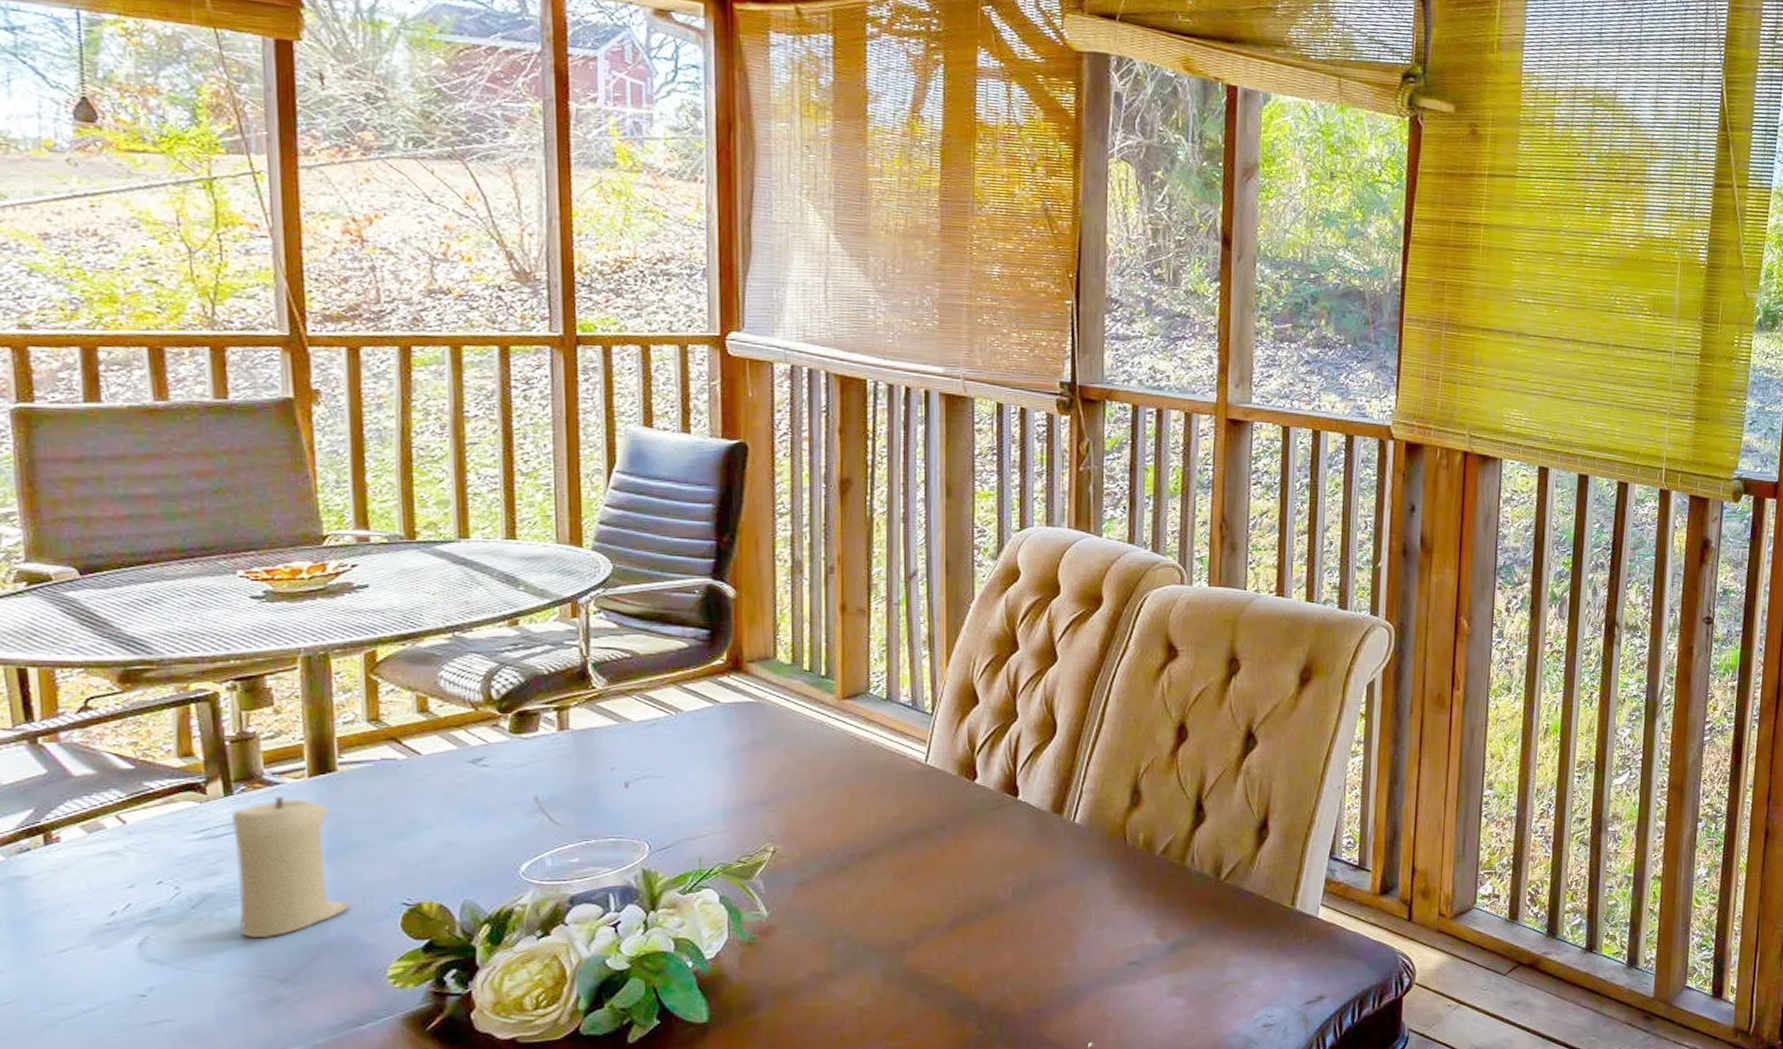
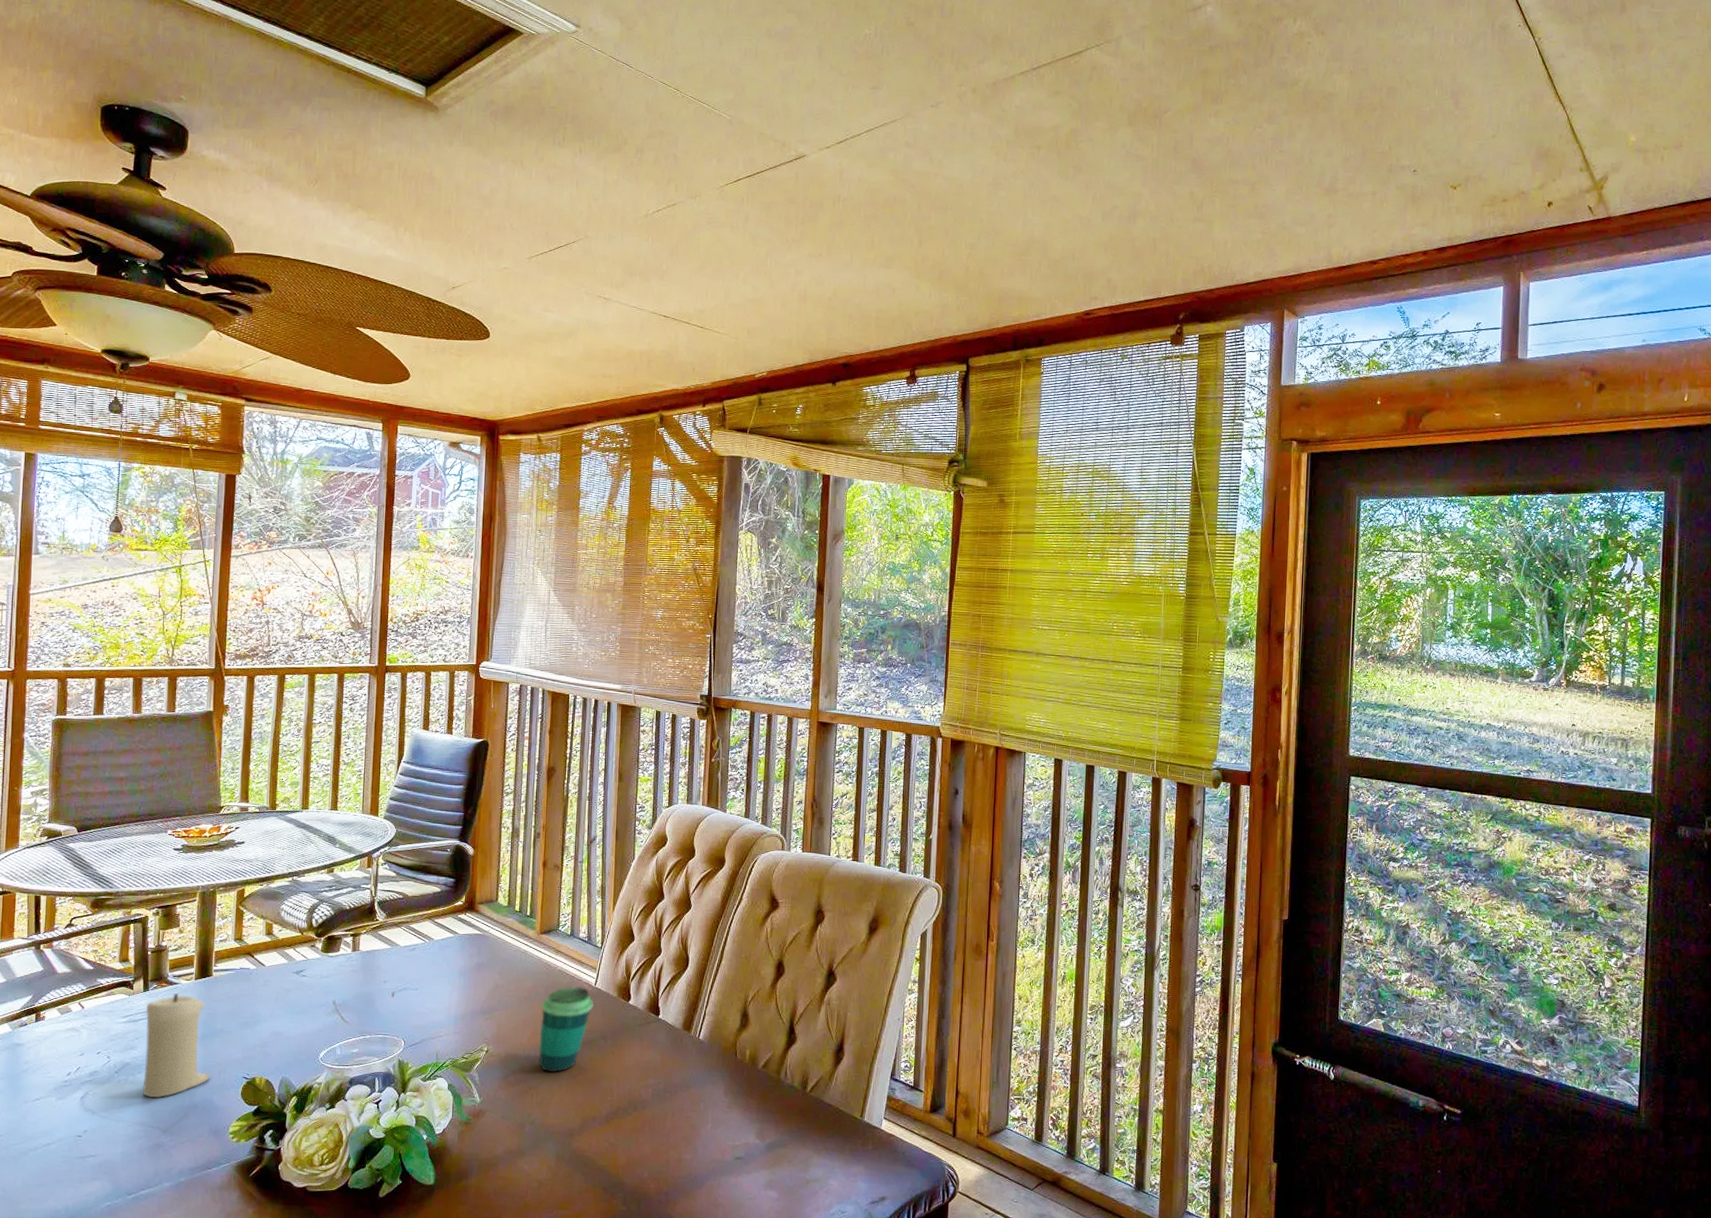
cup: none [849,764,924,875] -> present [539,986,593,1073]

